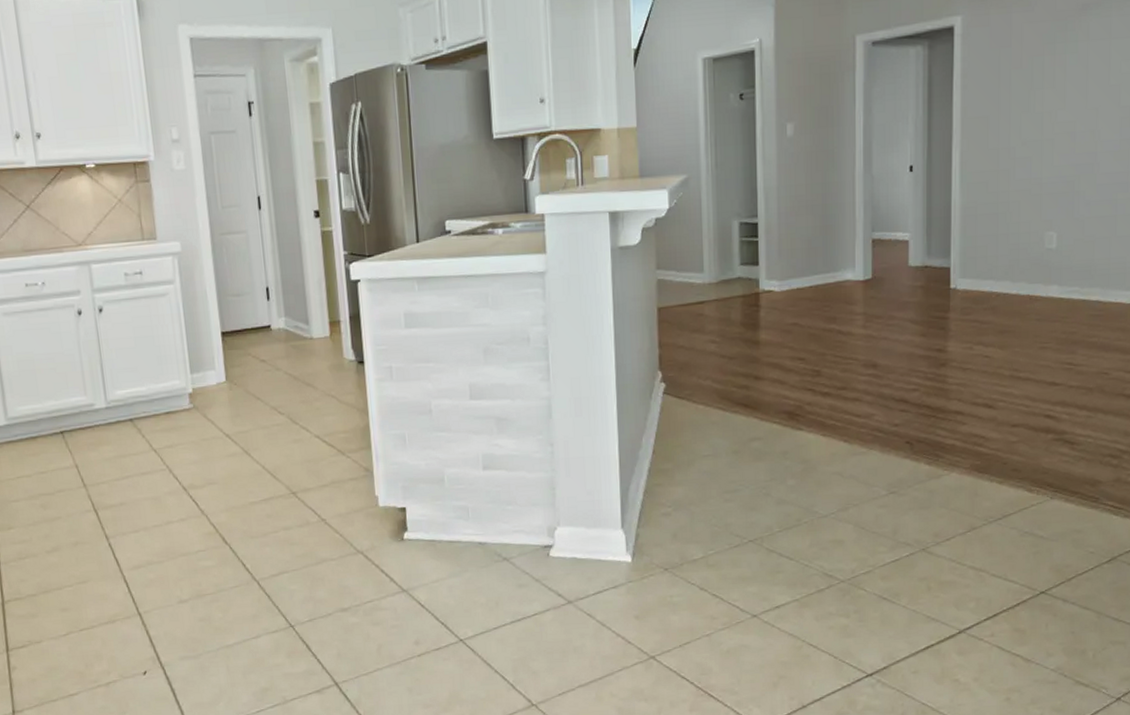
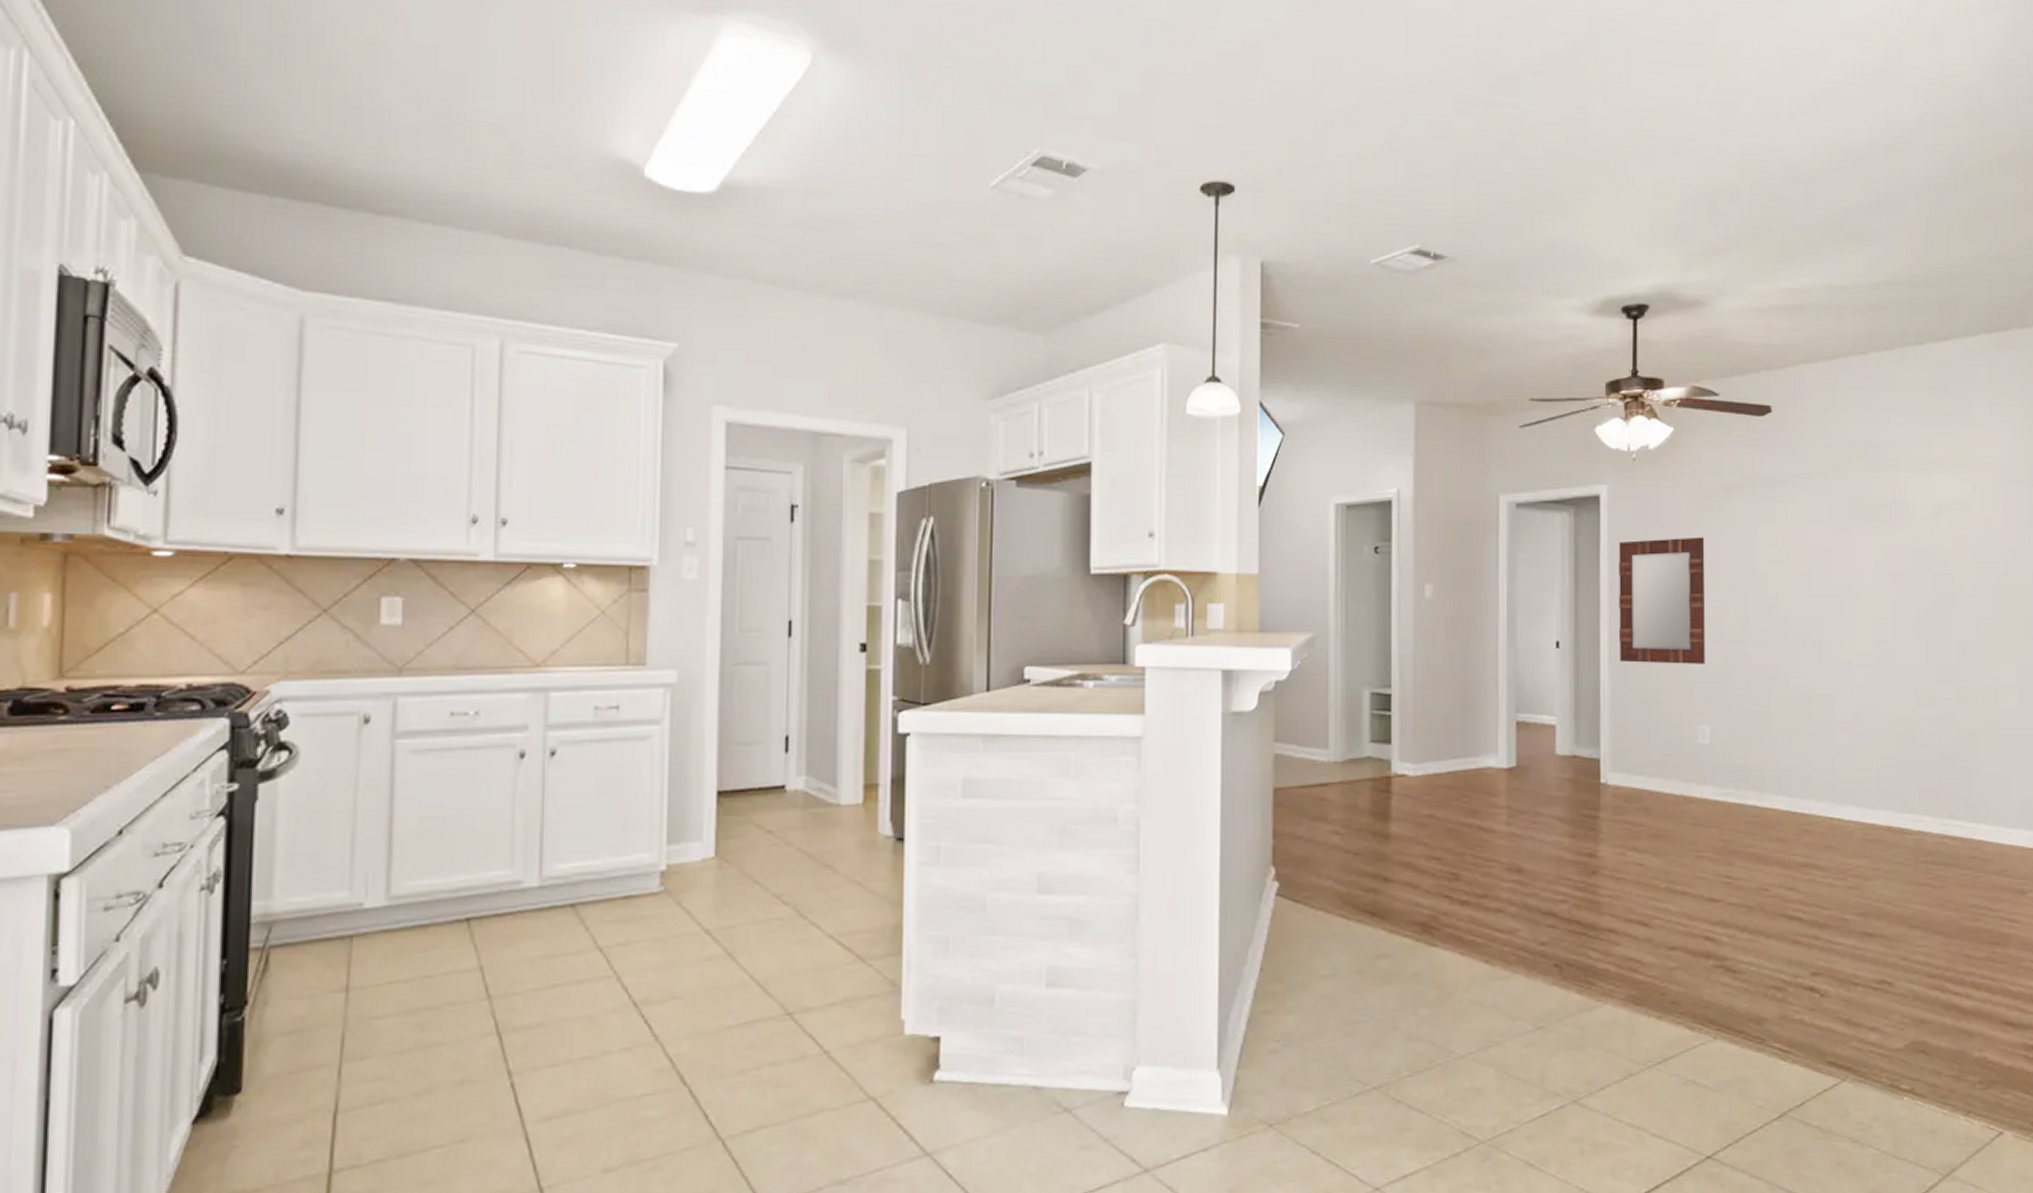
home mirror: none [970,56,1058,180] -> present [1618,537,1705,664]

